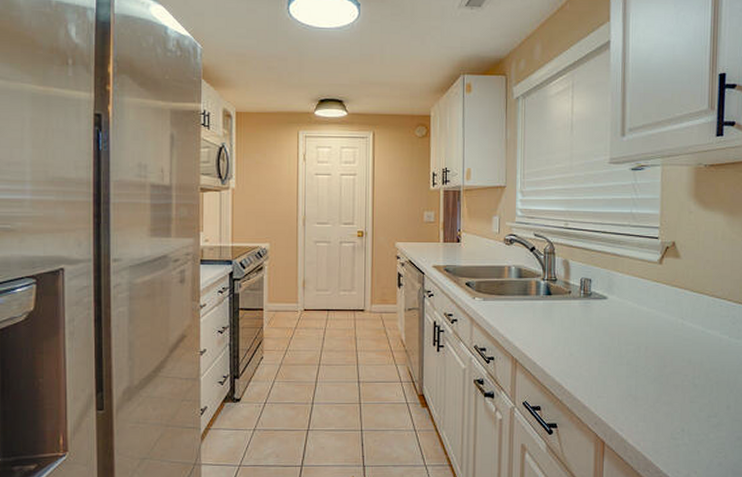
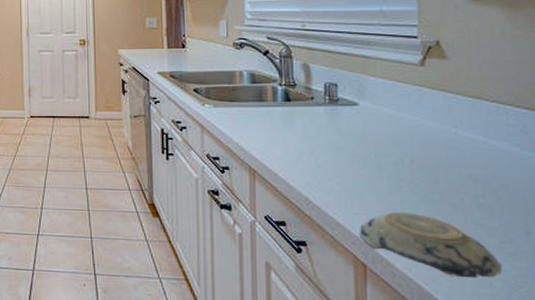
decorative bowl: none [600,394,707,448] -> present [359,212,501,279]

